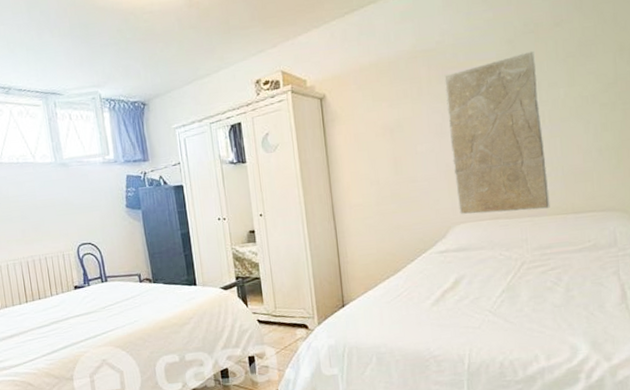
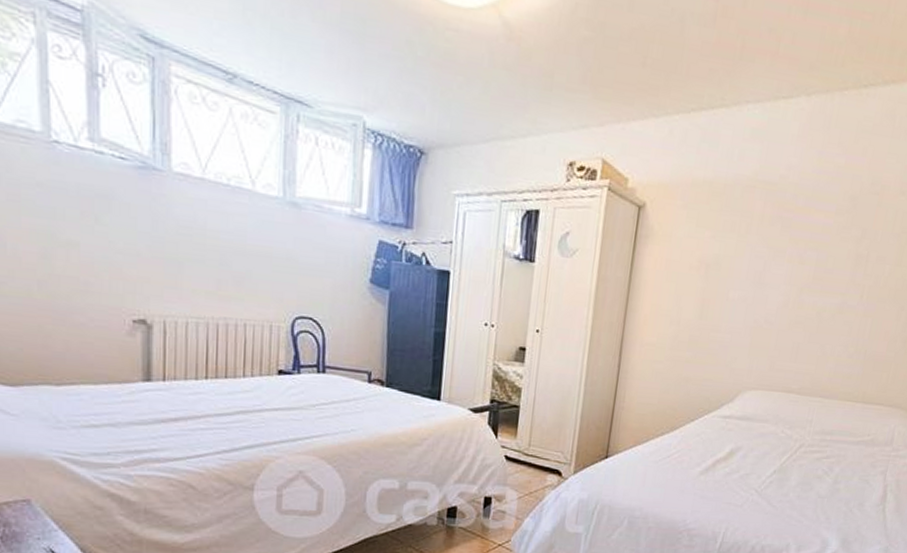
stone relief: present [444,50,550,215] -> none [754,214,873,393]

